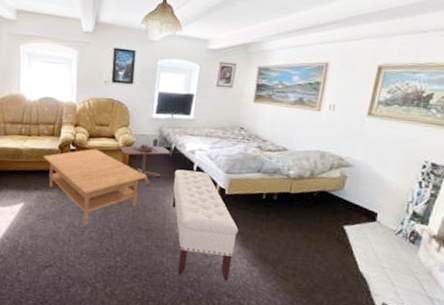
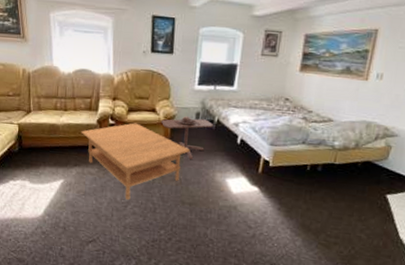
bench: present [172,169,239,281] -> none [215,142,283,251]

